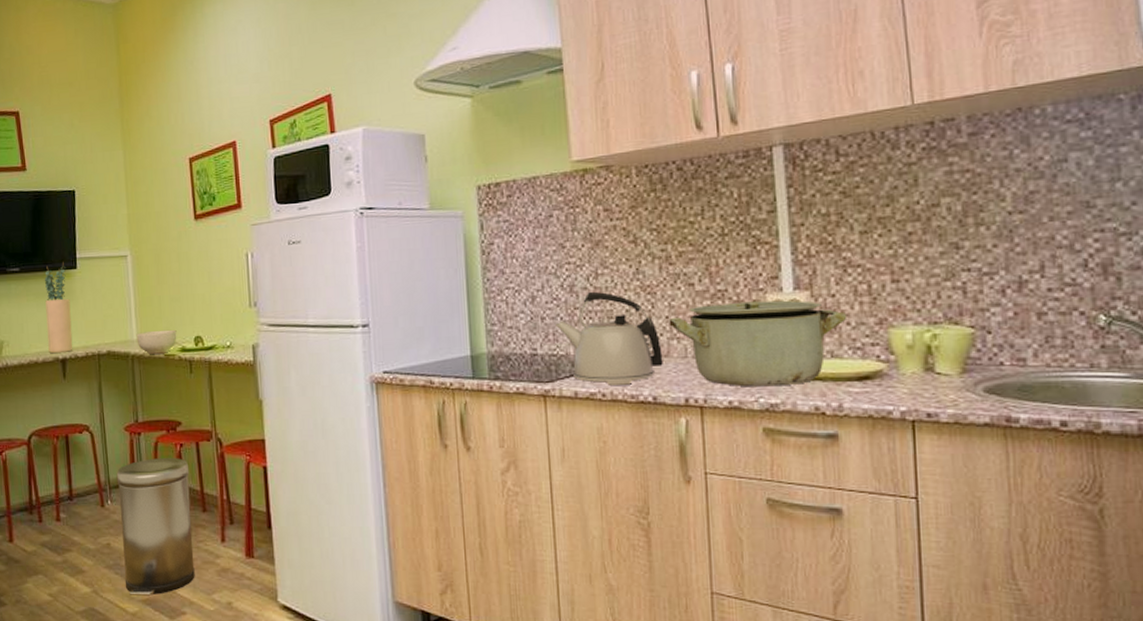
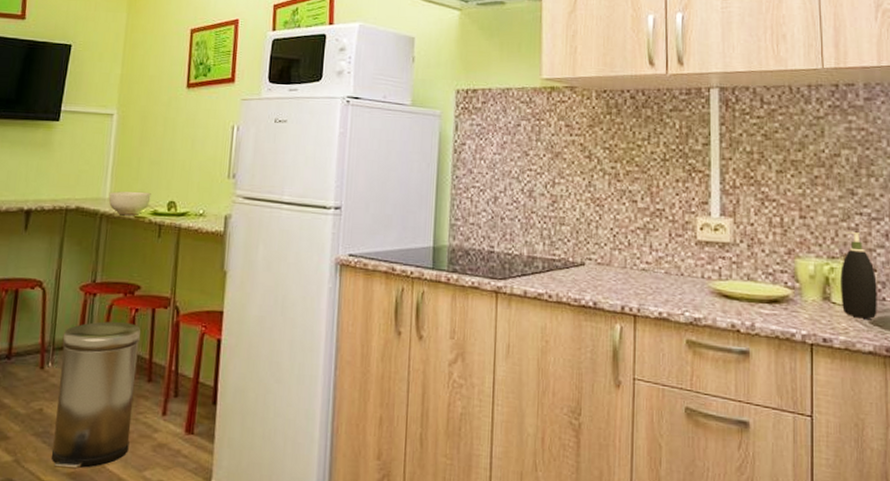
vase: present [45,262,73,354] -> none [14,113,49,204]
kettle: present [555,291,663,385] -> none [513,198,605,289]
cooking pot: present [668,300,846,387] -> none [613,221,761,302]
soap dispenser: none [945,290,994,388] -> present [840,231,877,319]

